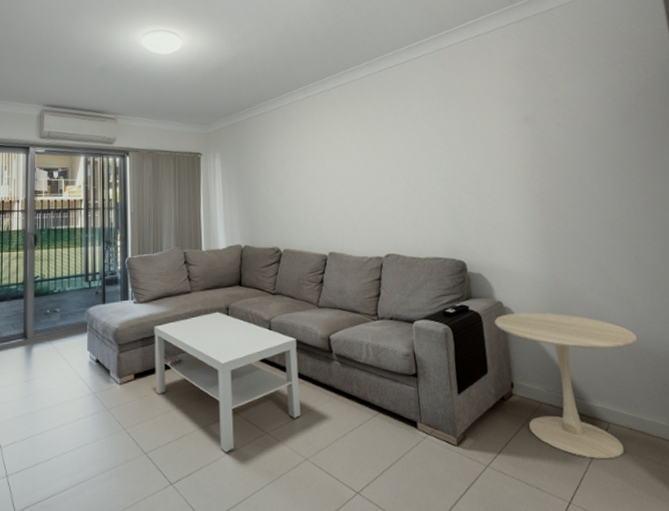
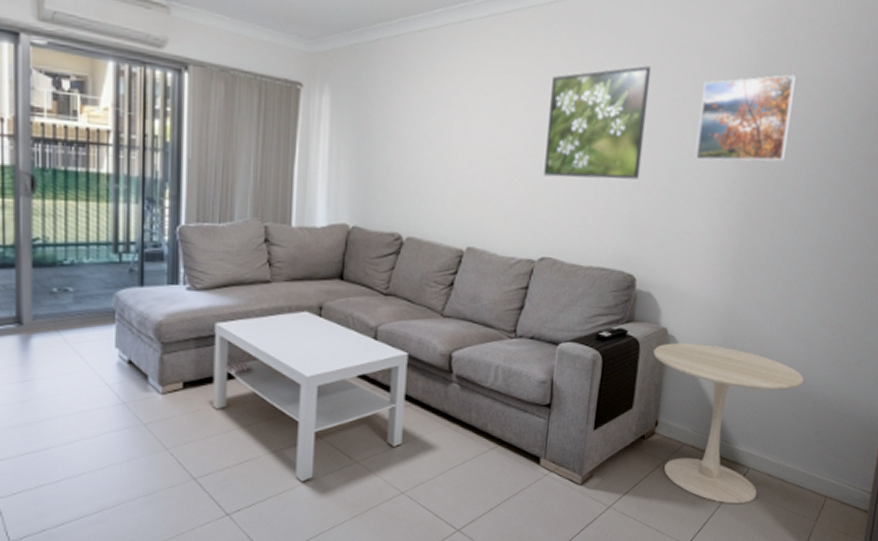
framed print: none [372,108,451,194] -> present [544,65,652,180]
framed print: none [485,97,565,168] -> present [695,74,796,162]

